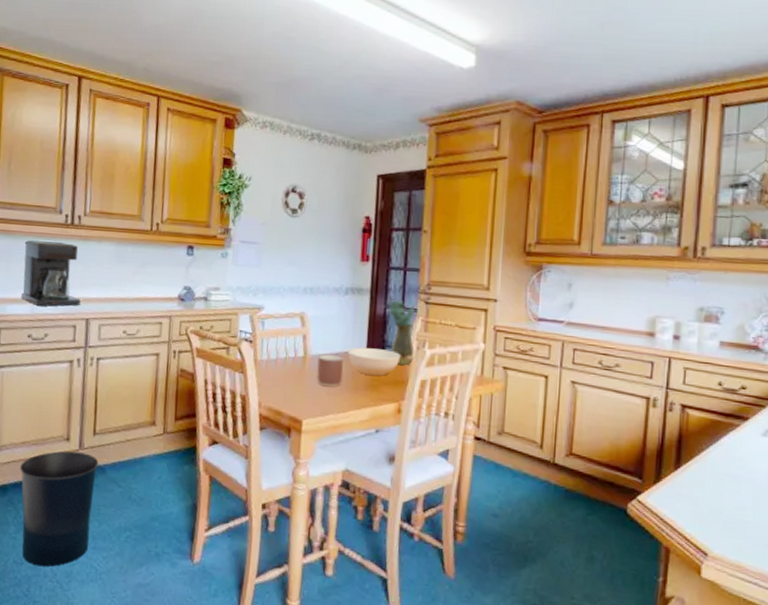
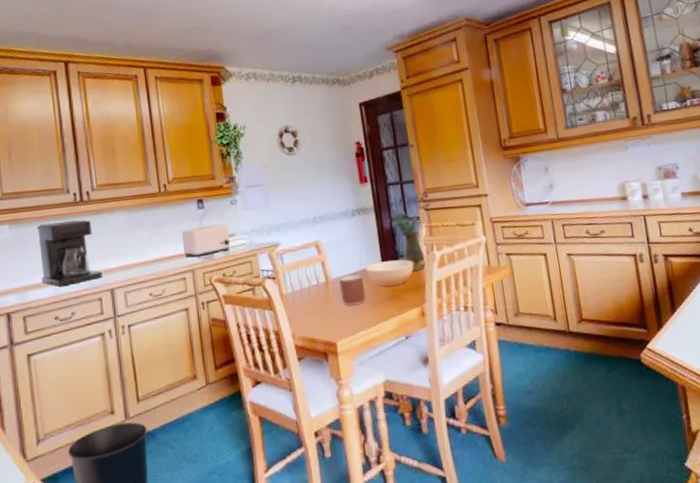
toaster: none [165,273,215,305] -> present [181,224,231,258]

